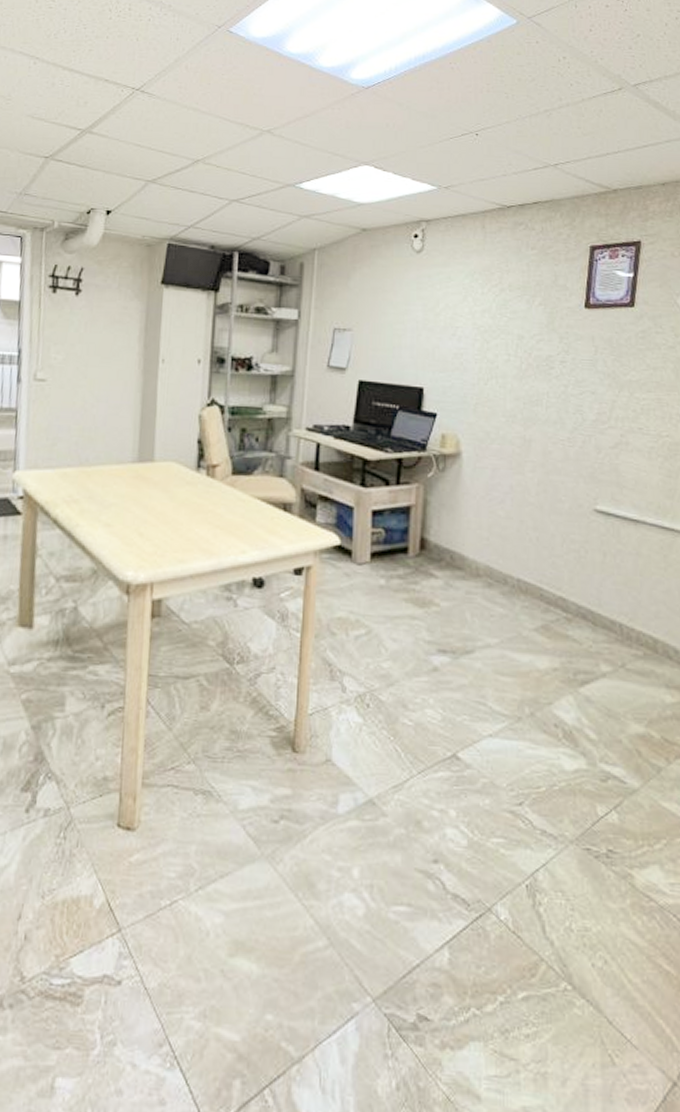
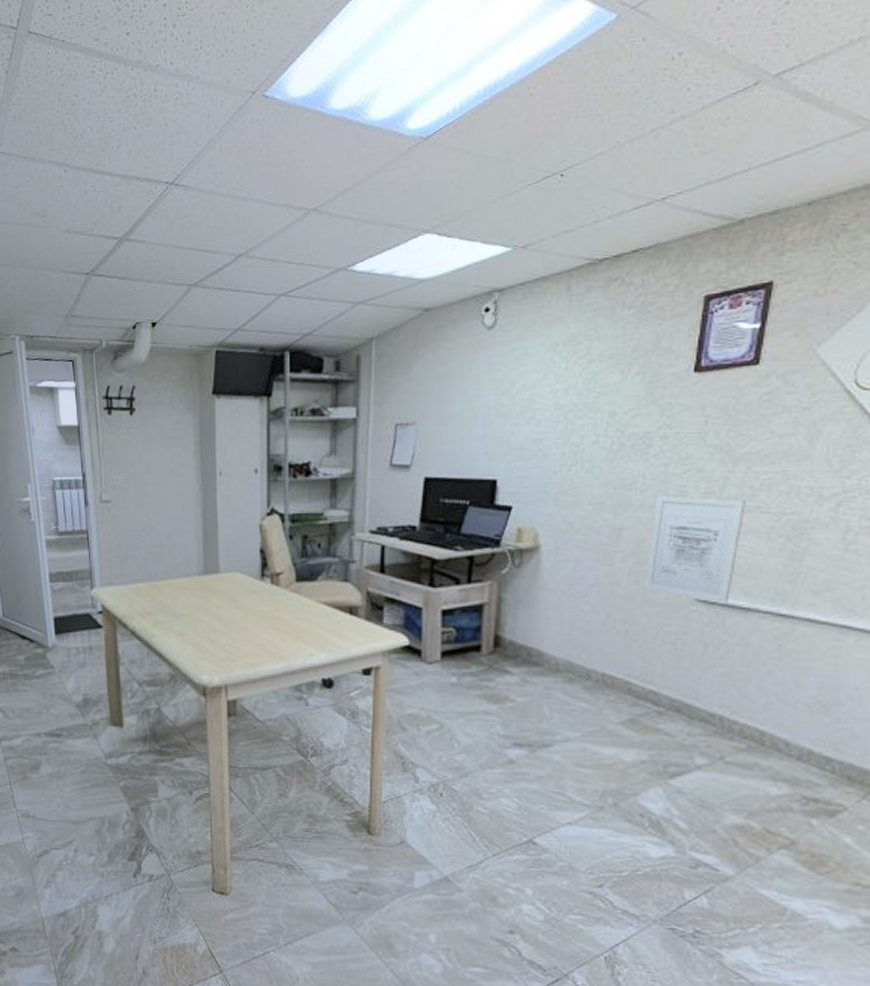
wall art: none [551,412,630,517] -> present [644,495,746,606]

